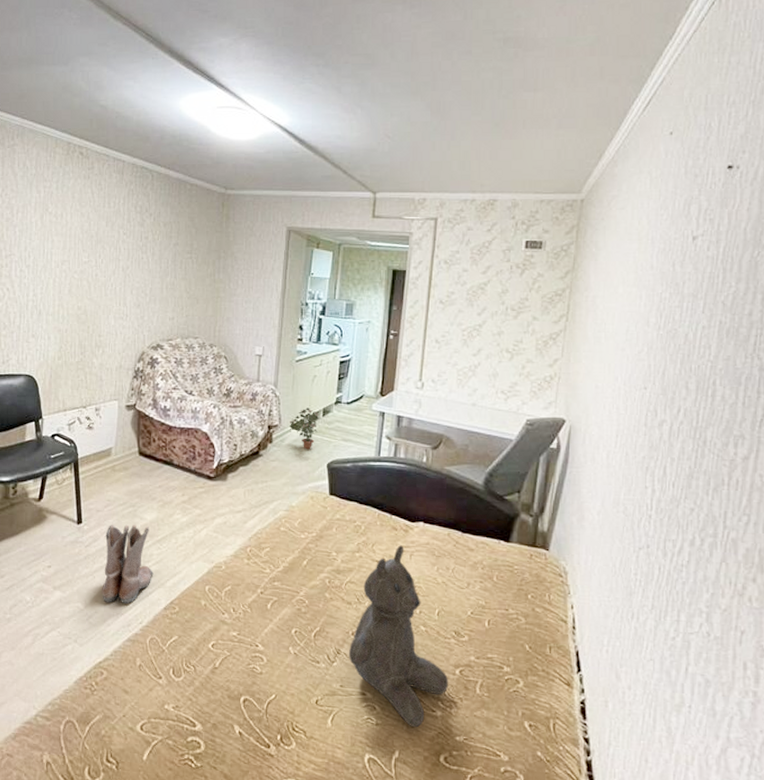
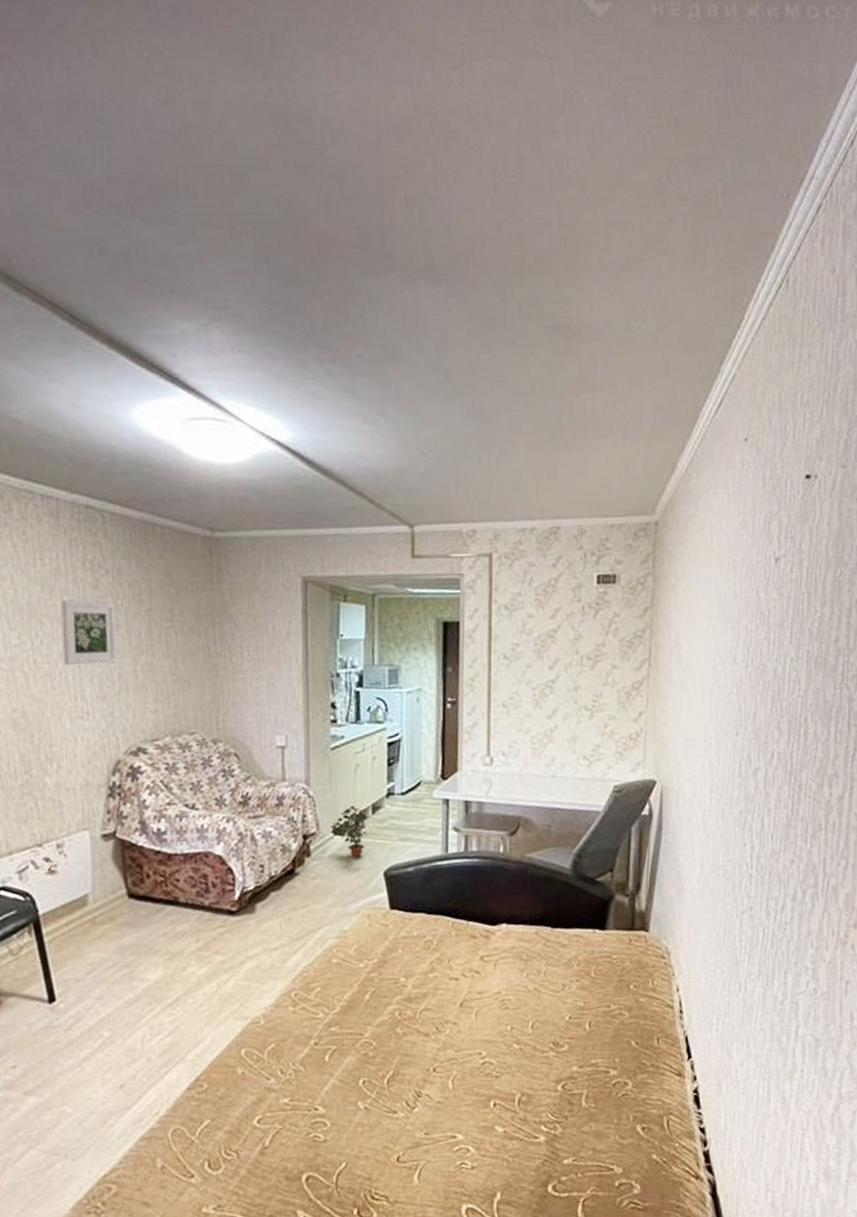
boots: present [102,524,154,605] -> none [91,989,168,1098]
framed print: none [115,233,153,280] -> present [60,600,117,665]
teddy bear: present [348,545,449,728] -> none [431,954,551,1162]

